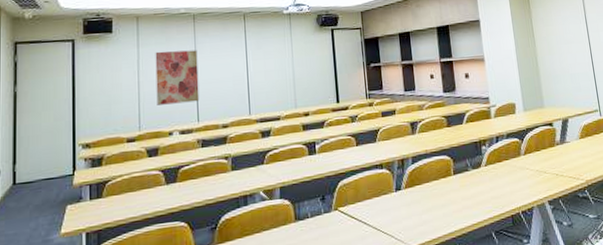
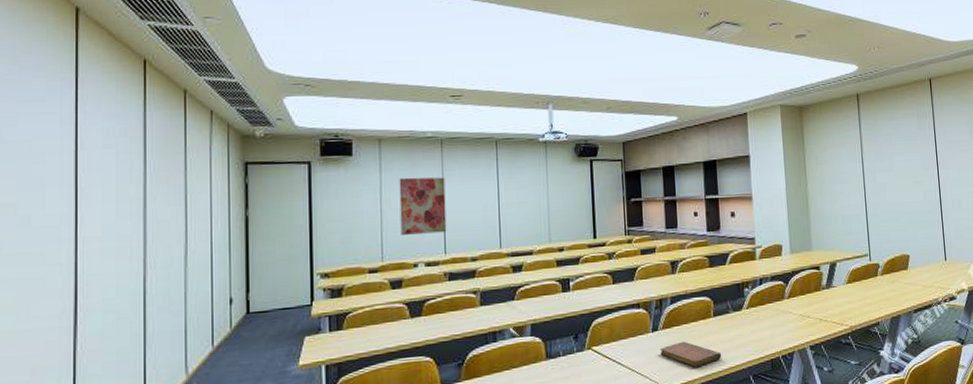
notebook: none [403,199,464,226] -> present [660,341,722,368]

